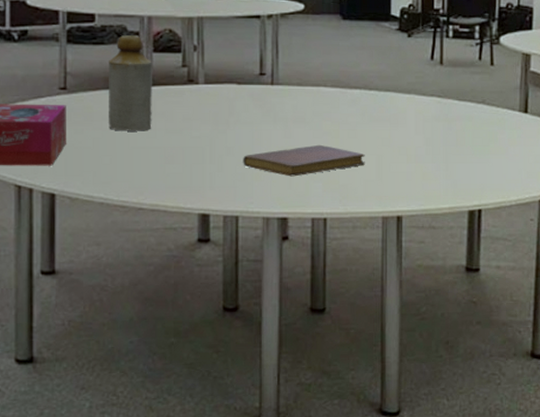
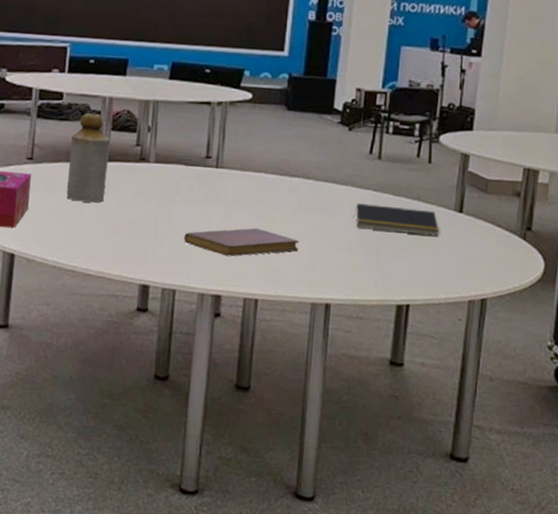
notepad: none [419,111,507,139] -> present [353,203,440,236]

